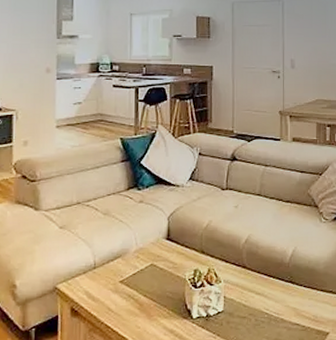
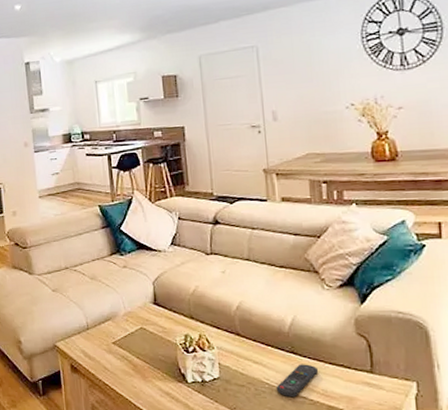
remote control: none [274,292,312,325] -> present [276,364,319,397]

